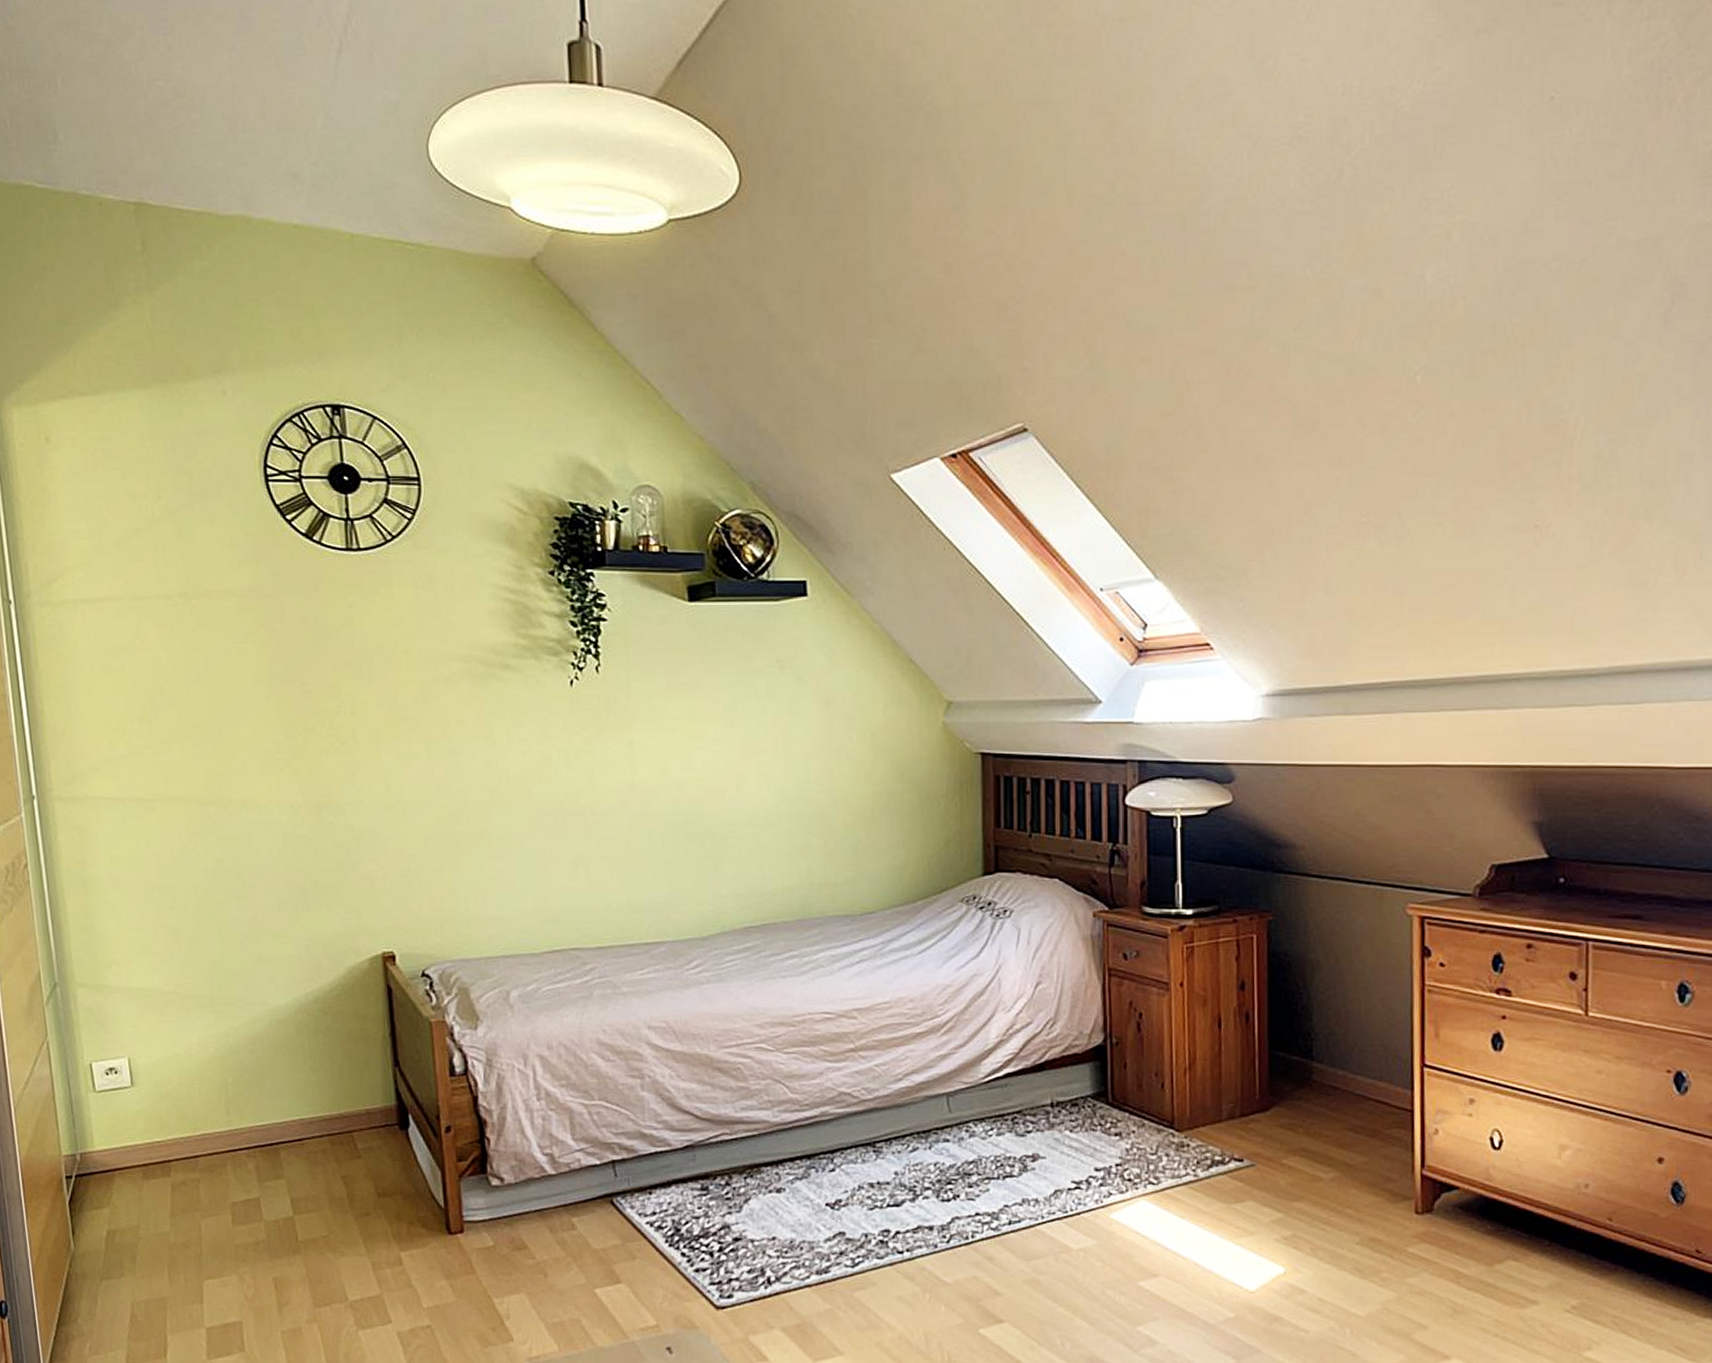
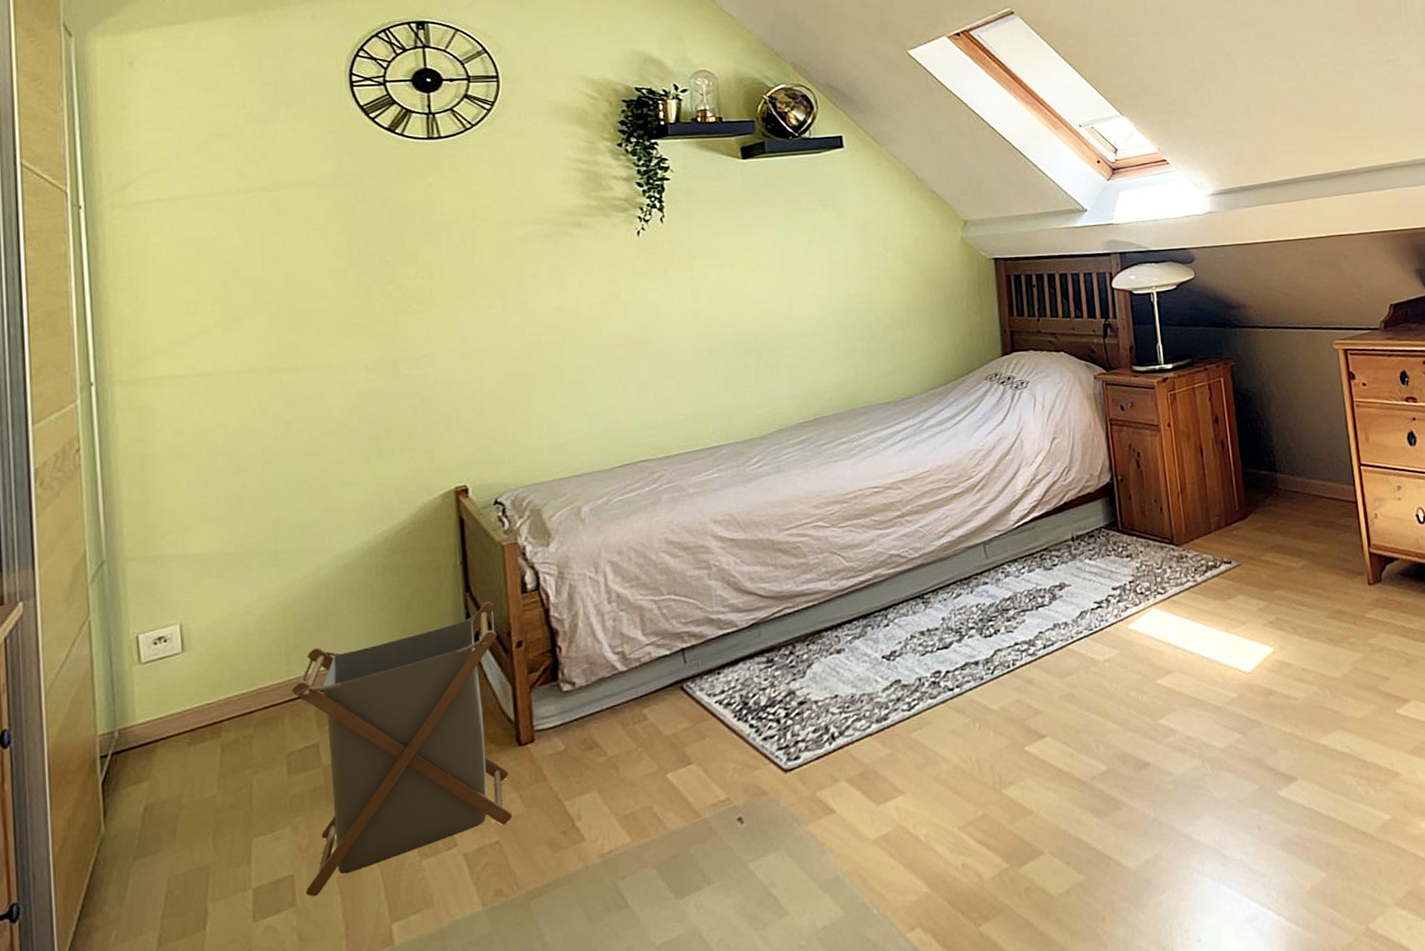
laundry basket: none [233,1079,443,1346] -> present [292,601,513,897]

